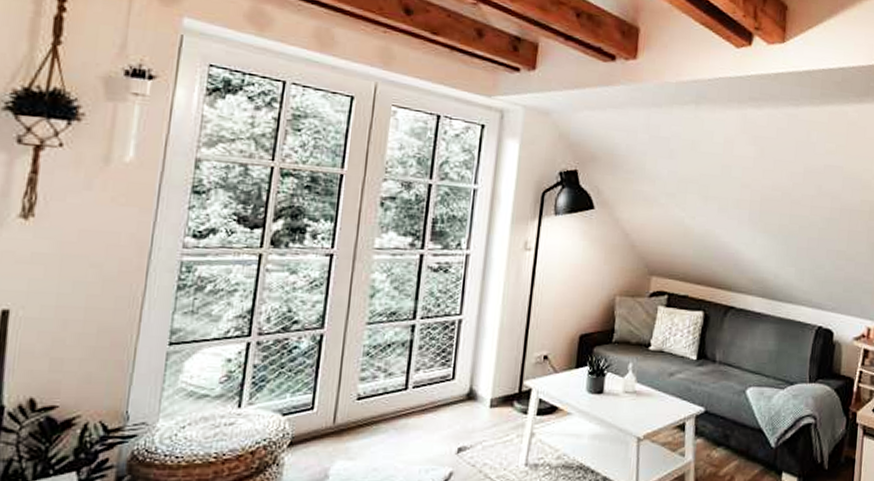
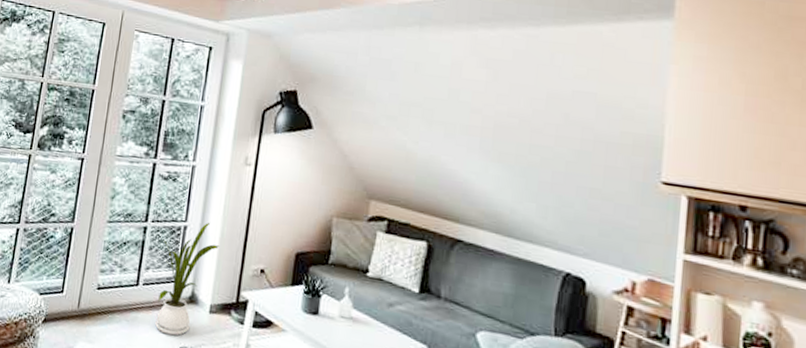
house plant: none [429,314,498,437] -> present [155,223,219,336]

